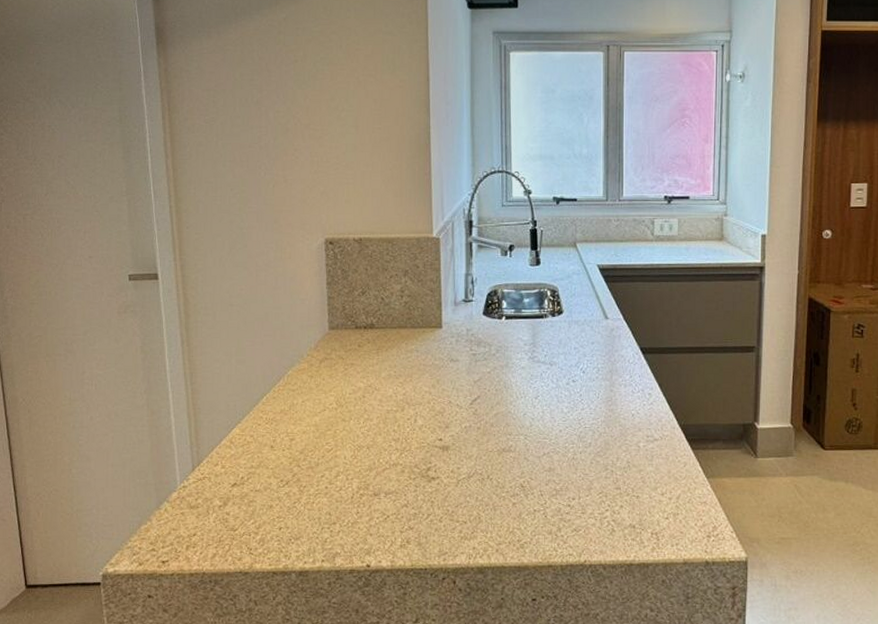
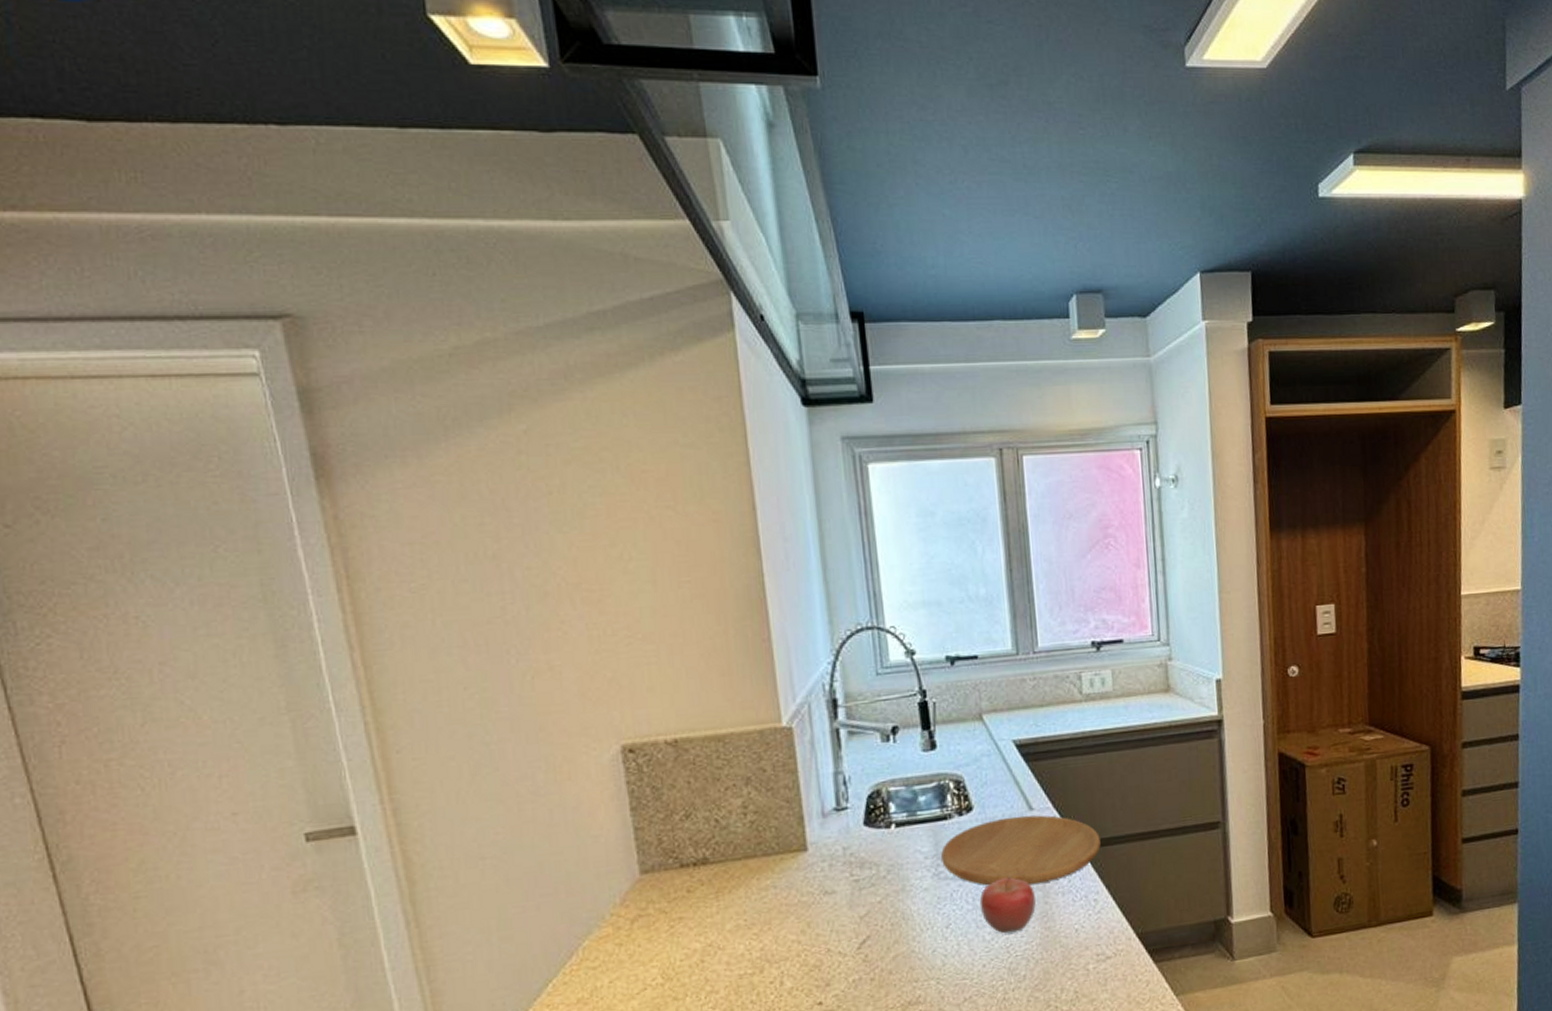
cutting board: none [537,322,658,376] -> present [941,815,1101,886]
fruit: none [561,366,605,409] -> present [979,876,1037,933]

